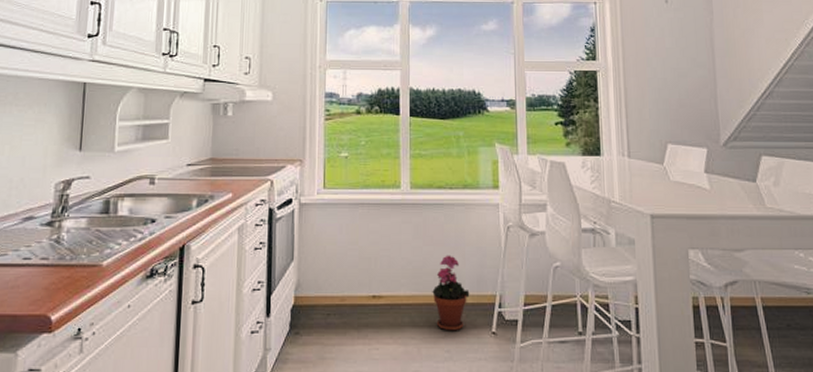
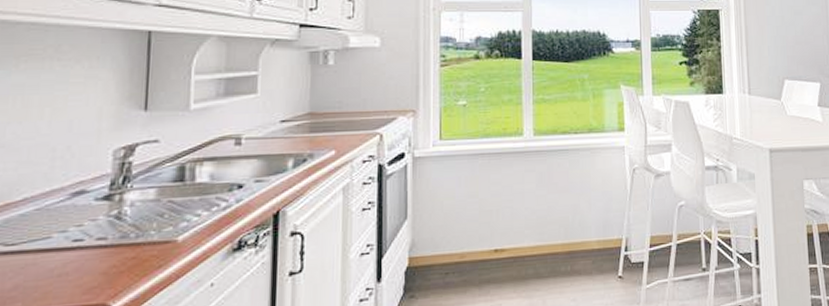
potted plant: present [432,255,470,331] -> none [557,201,596,280]

